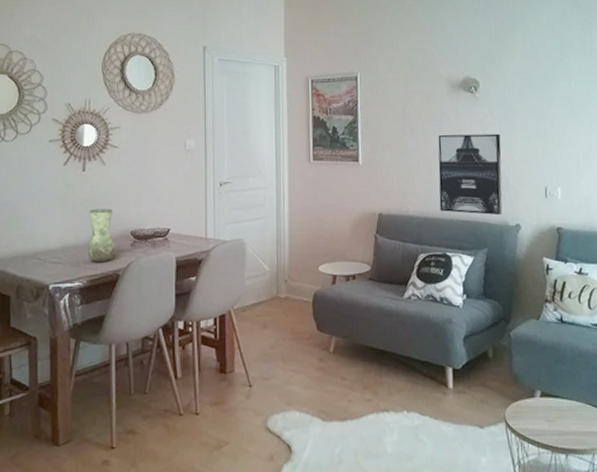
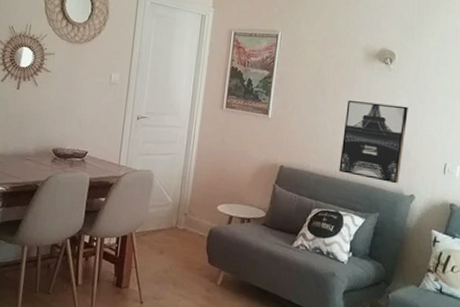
vase: present [87,209,114,263] -> none [13,124,40,173]

